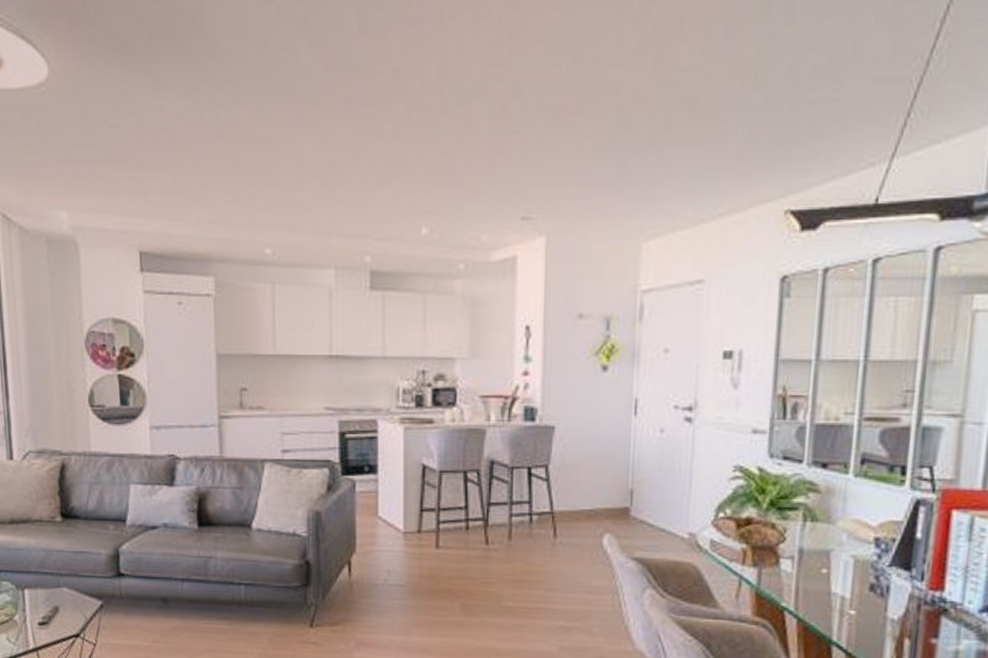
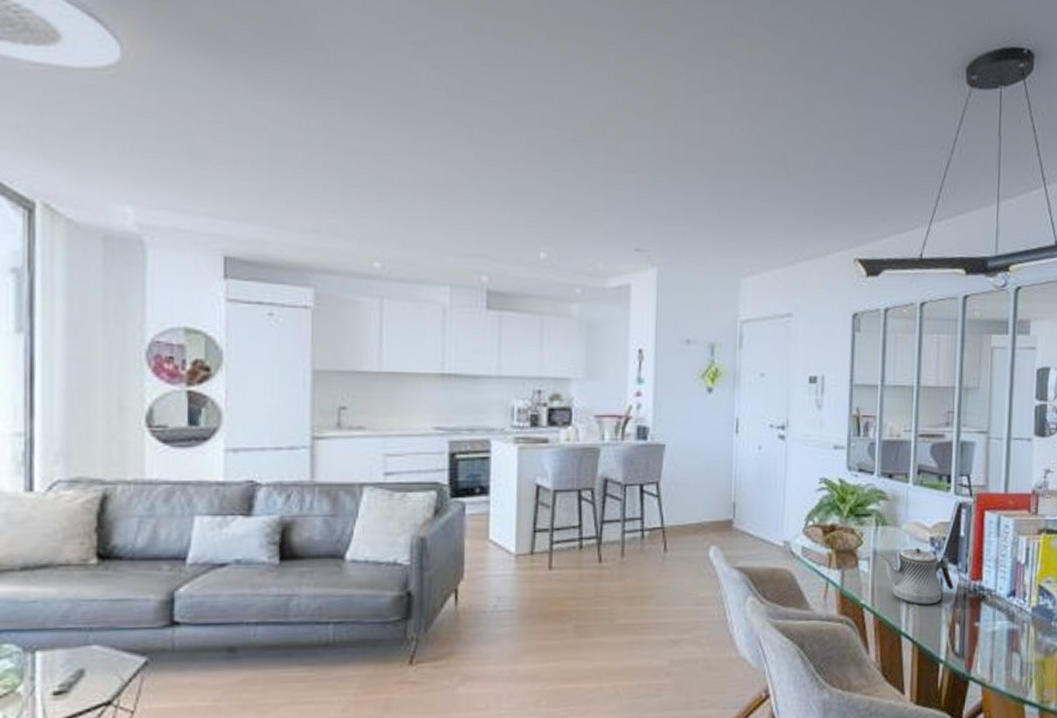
teapot: none [806,548,904,614] -> present [879,548,954,605]

